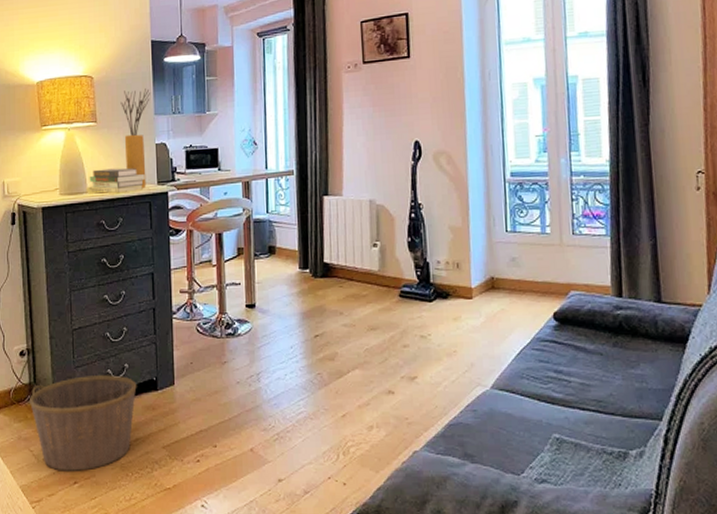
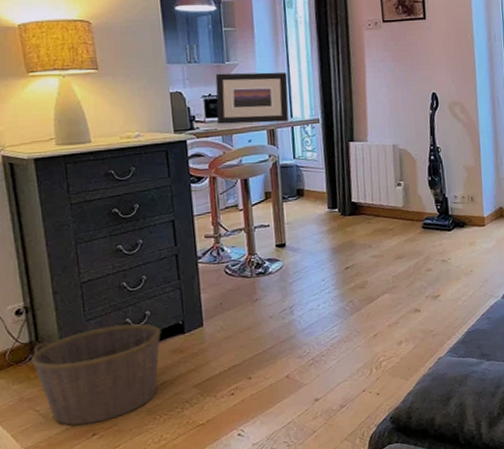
books: present [87,167,145,194] -> none [90,116,159,143]
vase: present [120,89,150,188] -> none [126,37,162,137]
picture frame: none [196,121,264,176] -> present [215,72,289,125]

